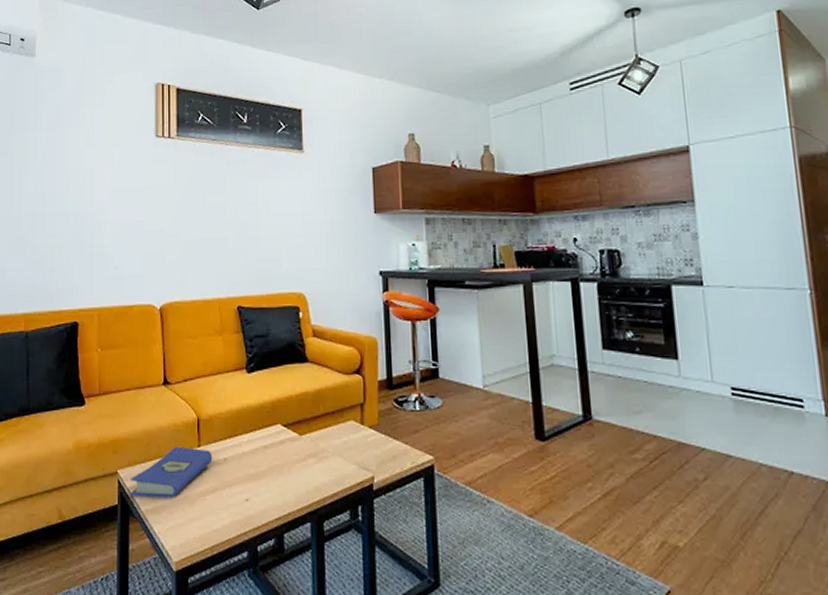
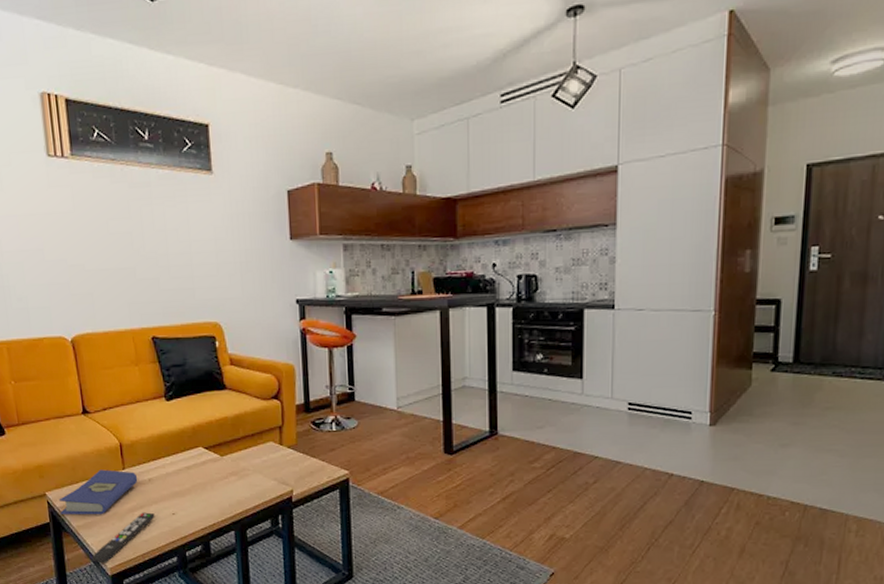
remote control: none [157,497,227,557] -> present [91,512,155,564]

